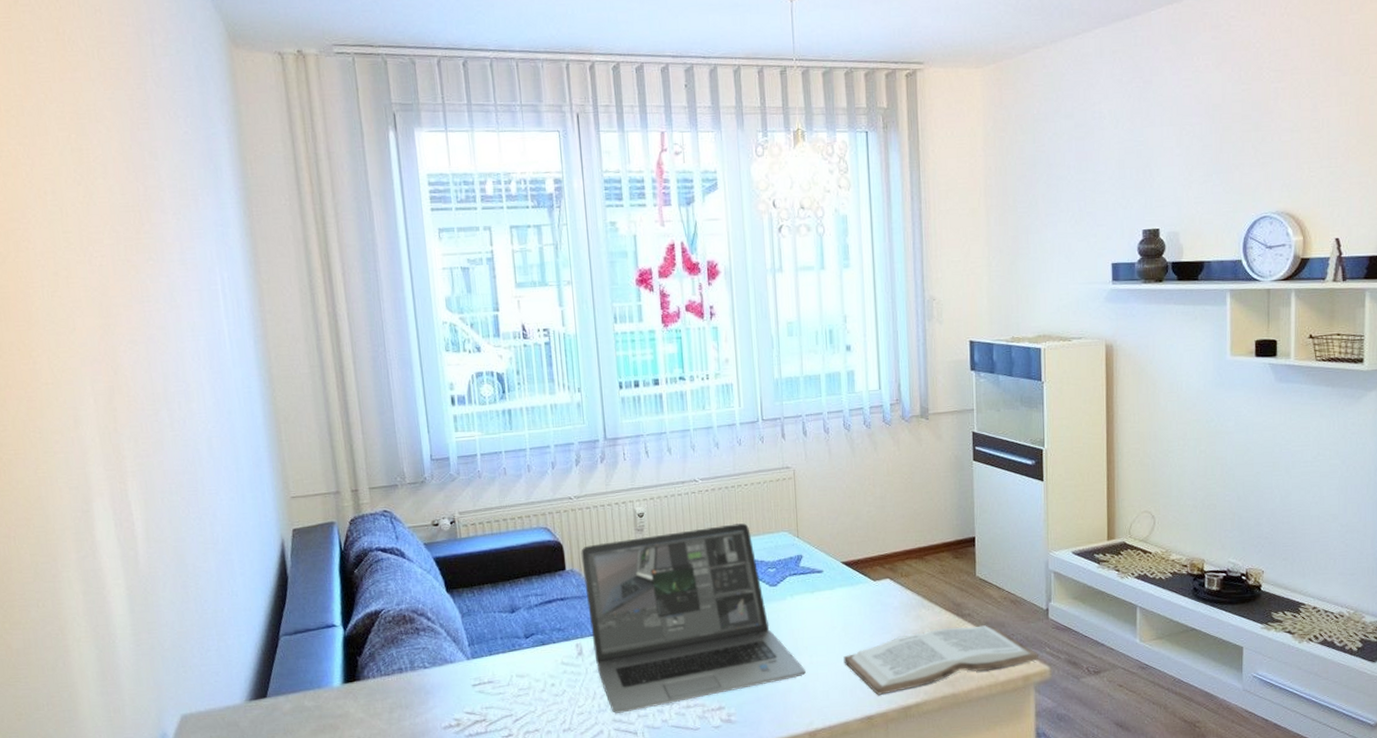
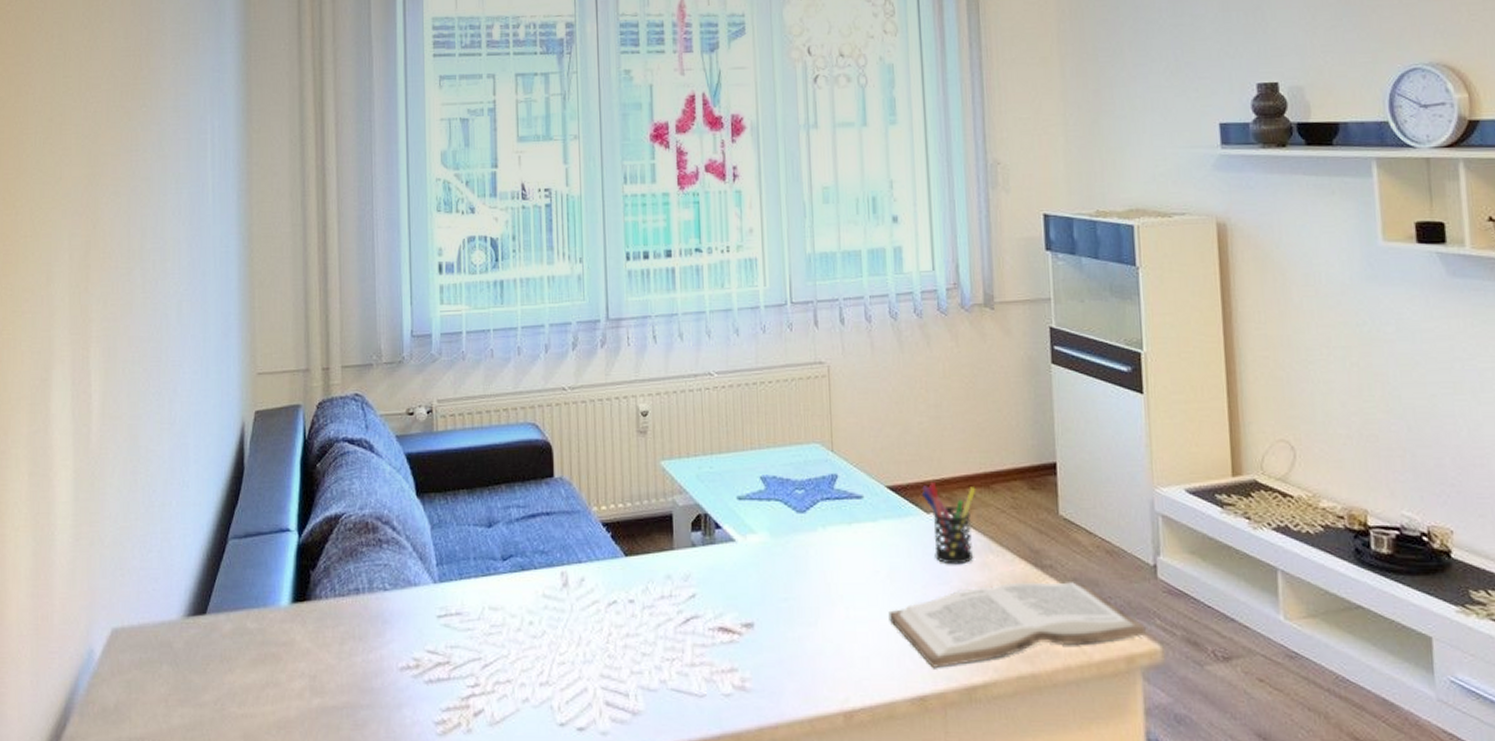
laptop: present [581,523,806,714] -> none [573,430,840,668]
pen holder: none [870,557,913,618] -> present [922,482,976,565]

